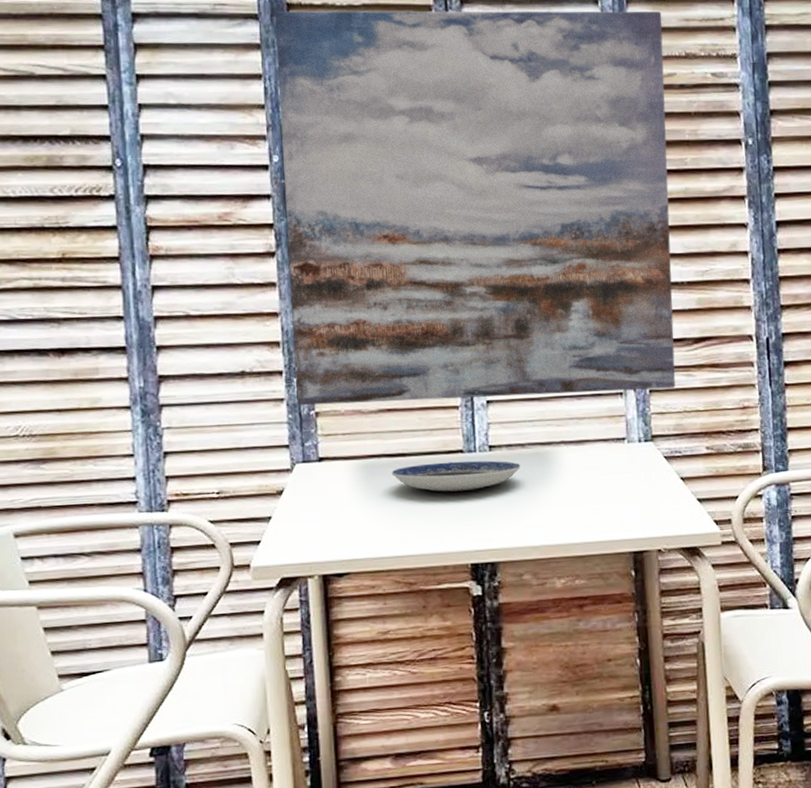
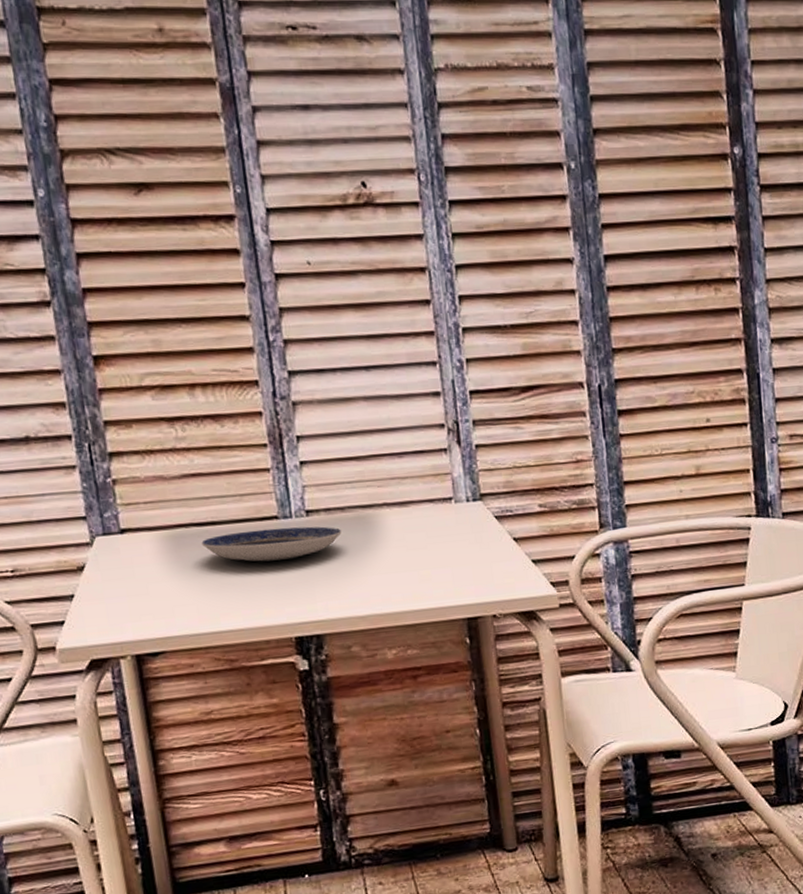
wall art: present [274,11,676,406] -> none [23,14,503,473]

